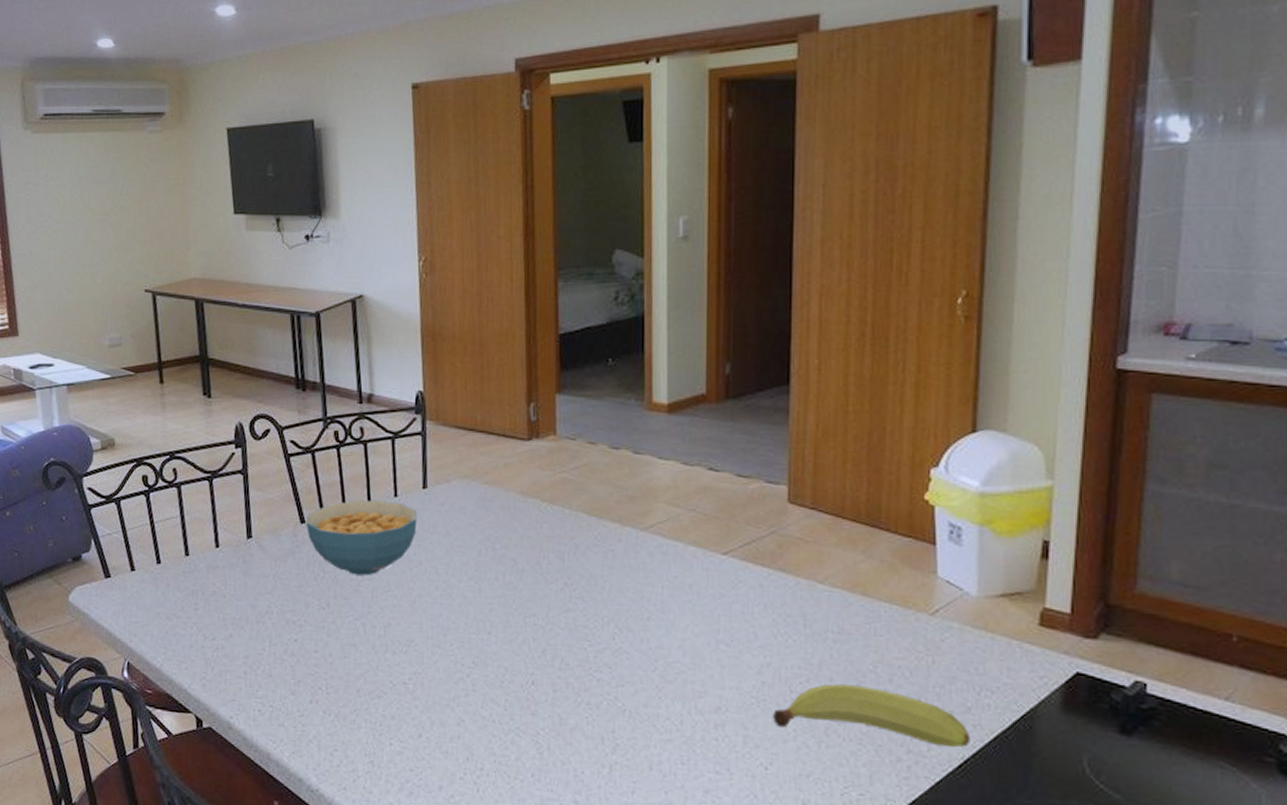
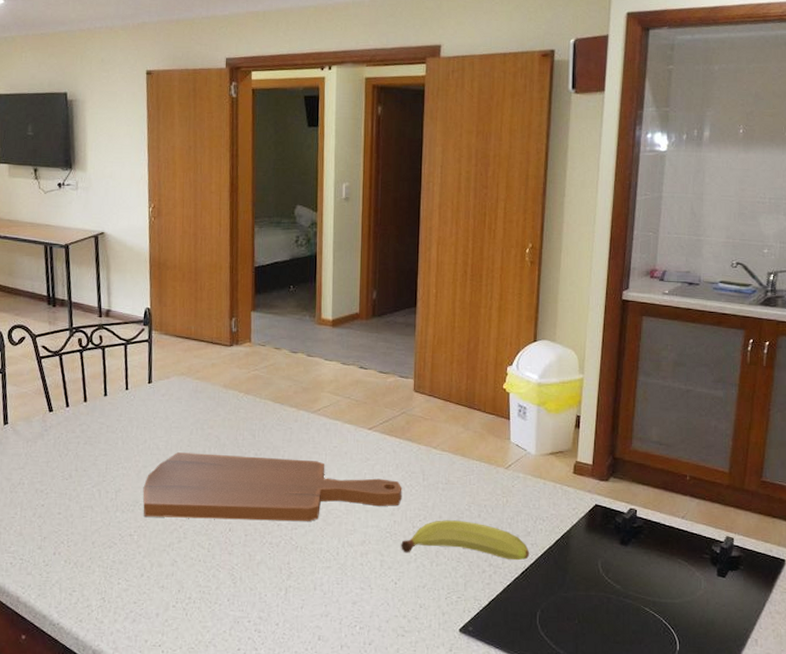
cereal bowl: present [305,500,418,576] -> none [53,392,144,452]
cutting board: none [418,579,774,677] -> present [143,452,402,521]

